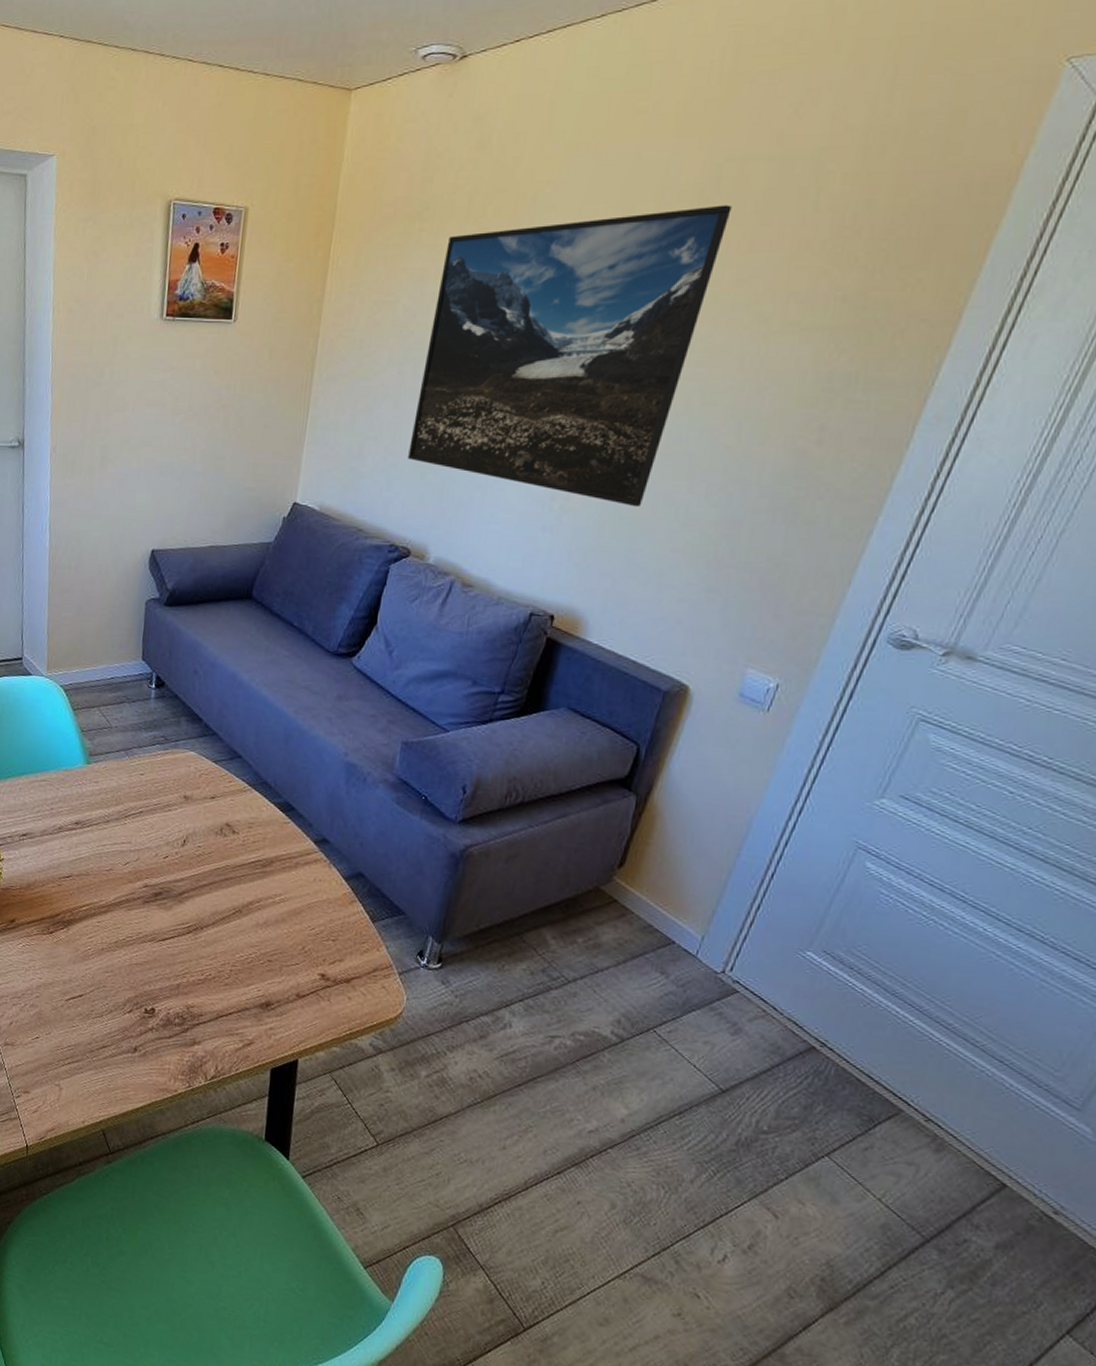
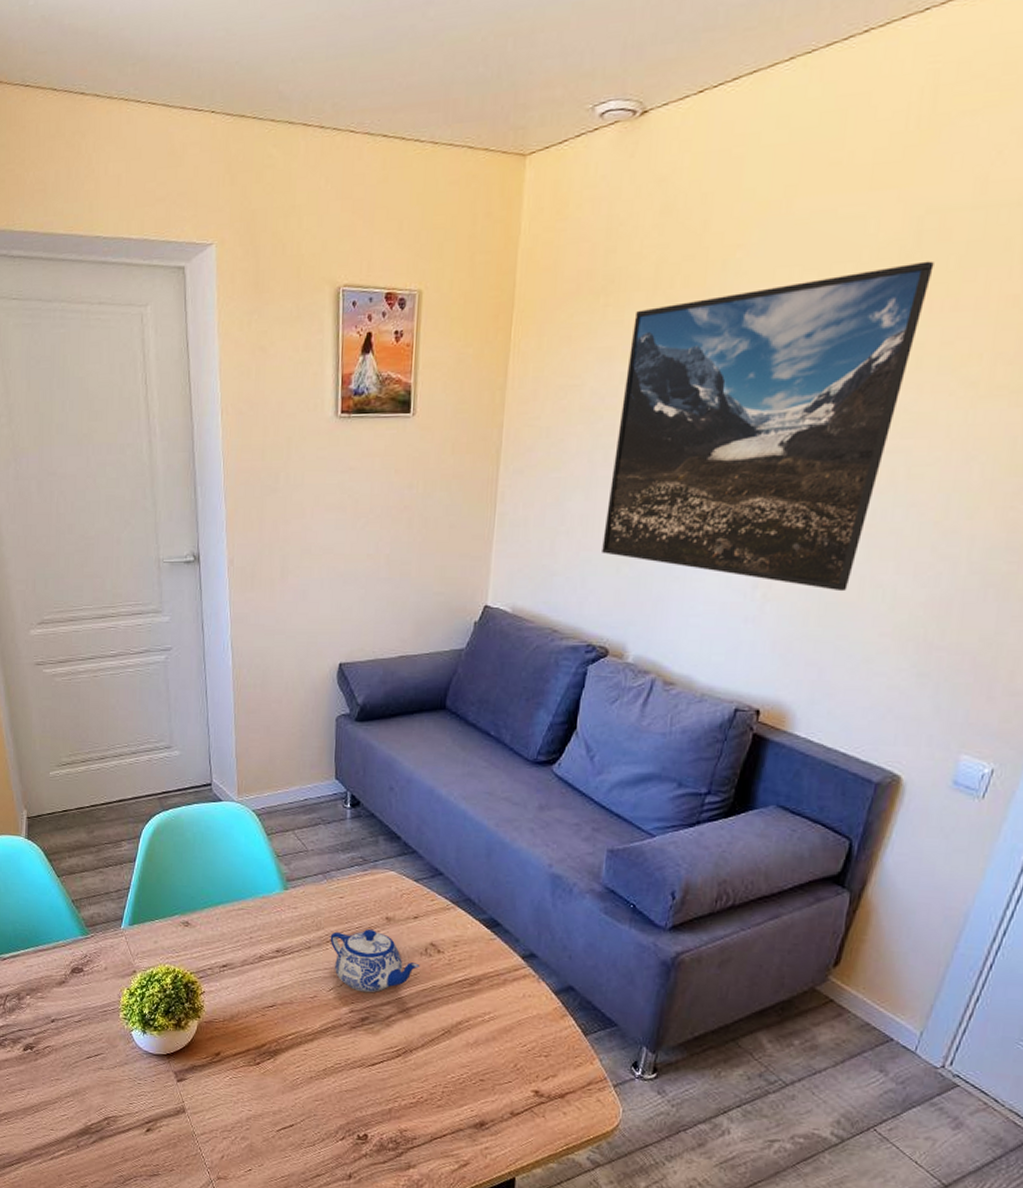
teapot: none [128,806,215,869] -> present [330,928,420,993]

